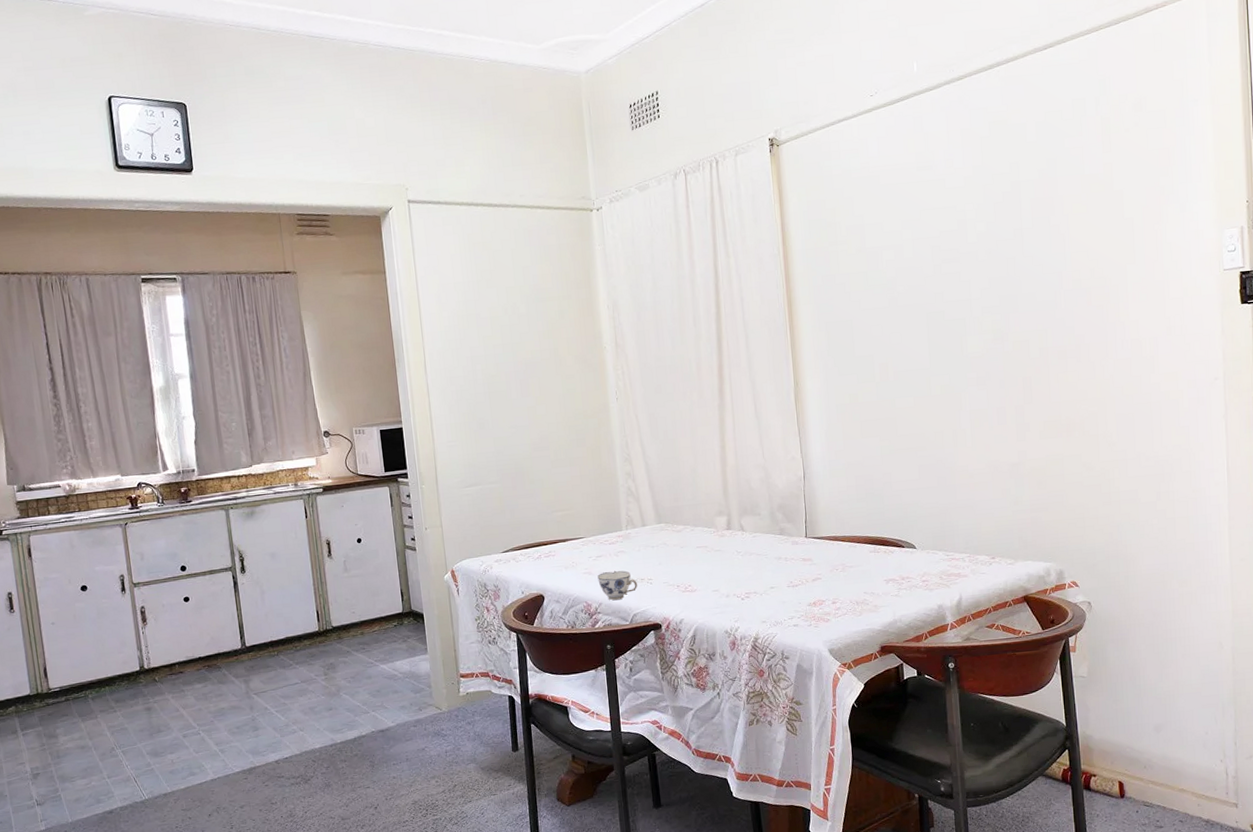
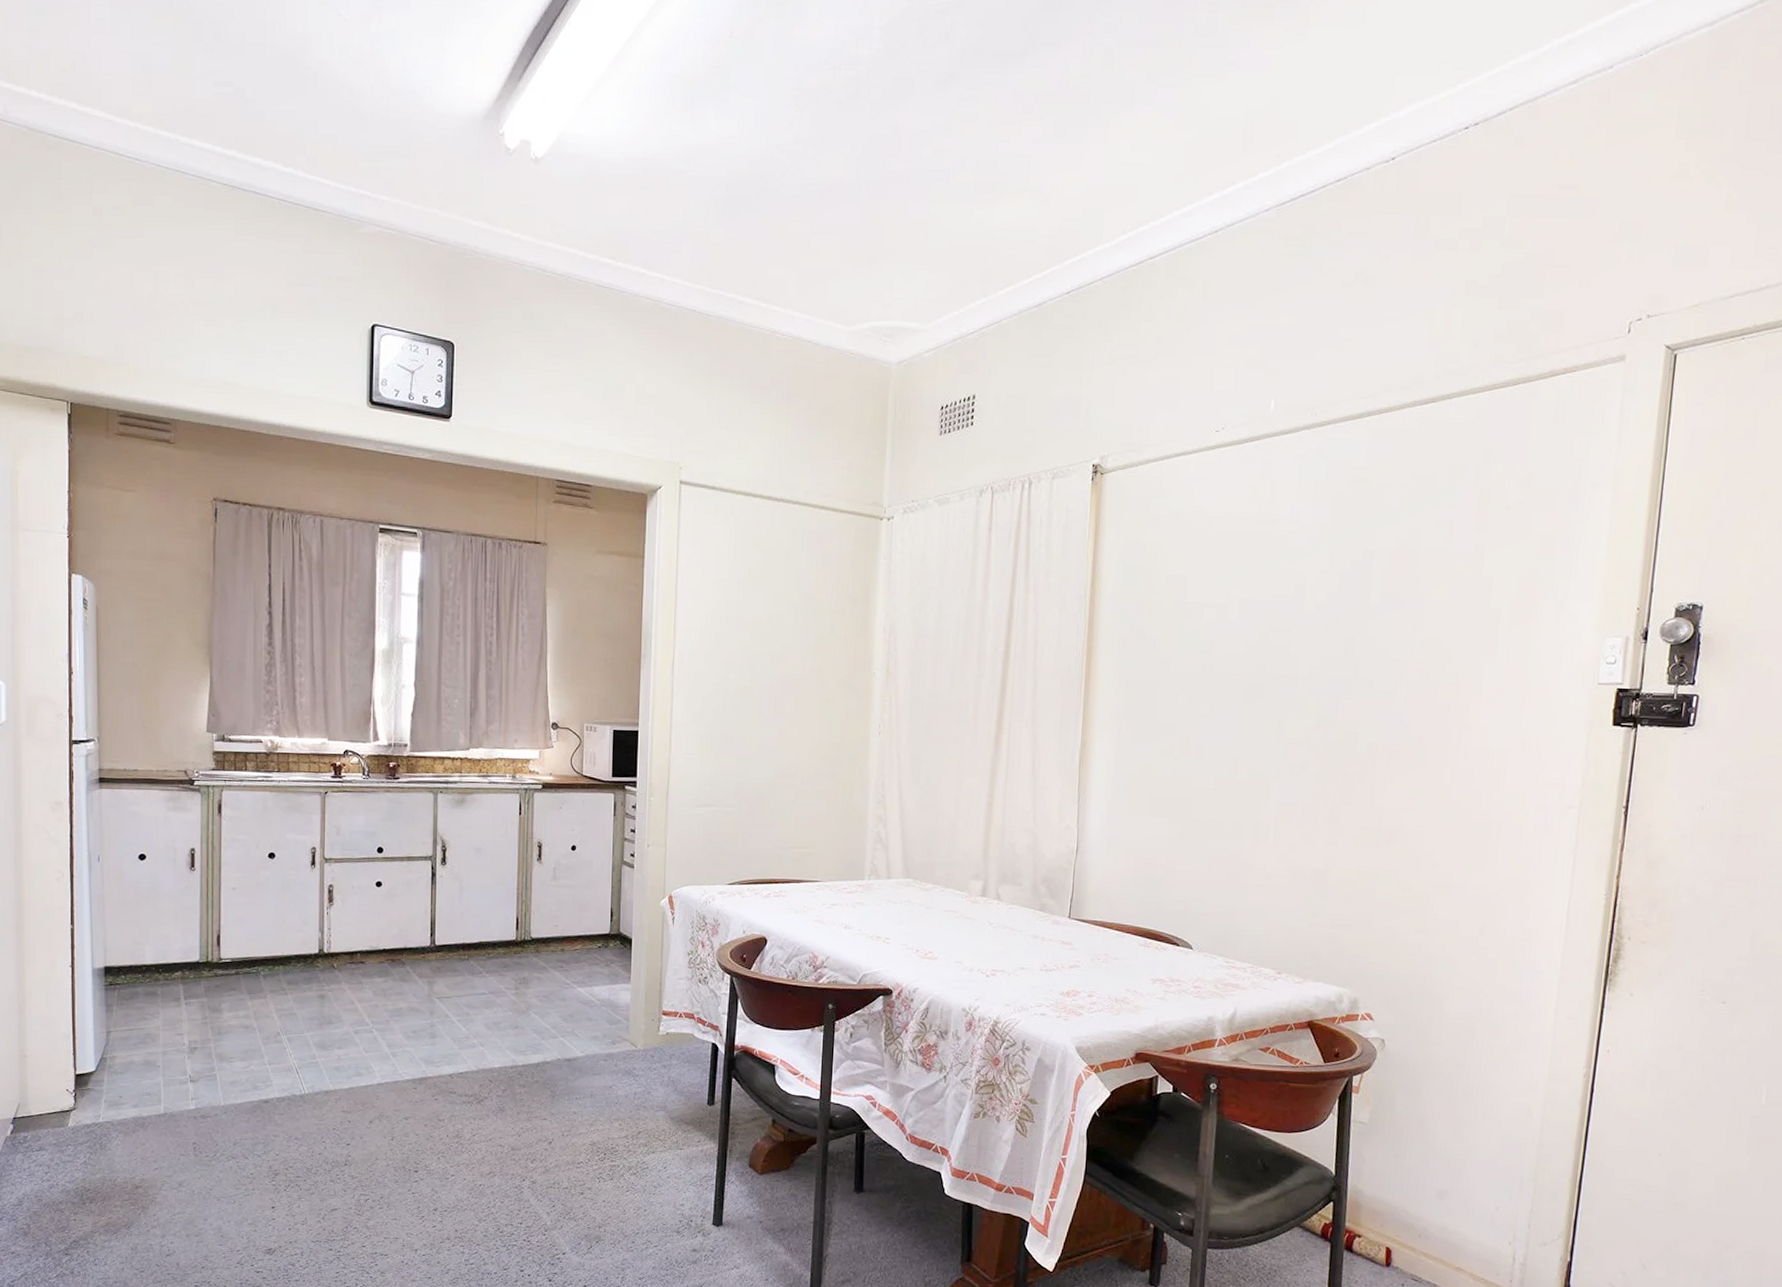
teacup: present [597,570,638,601] -> none [829,923,873,956]

